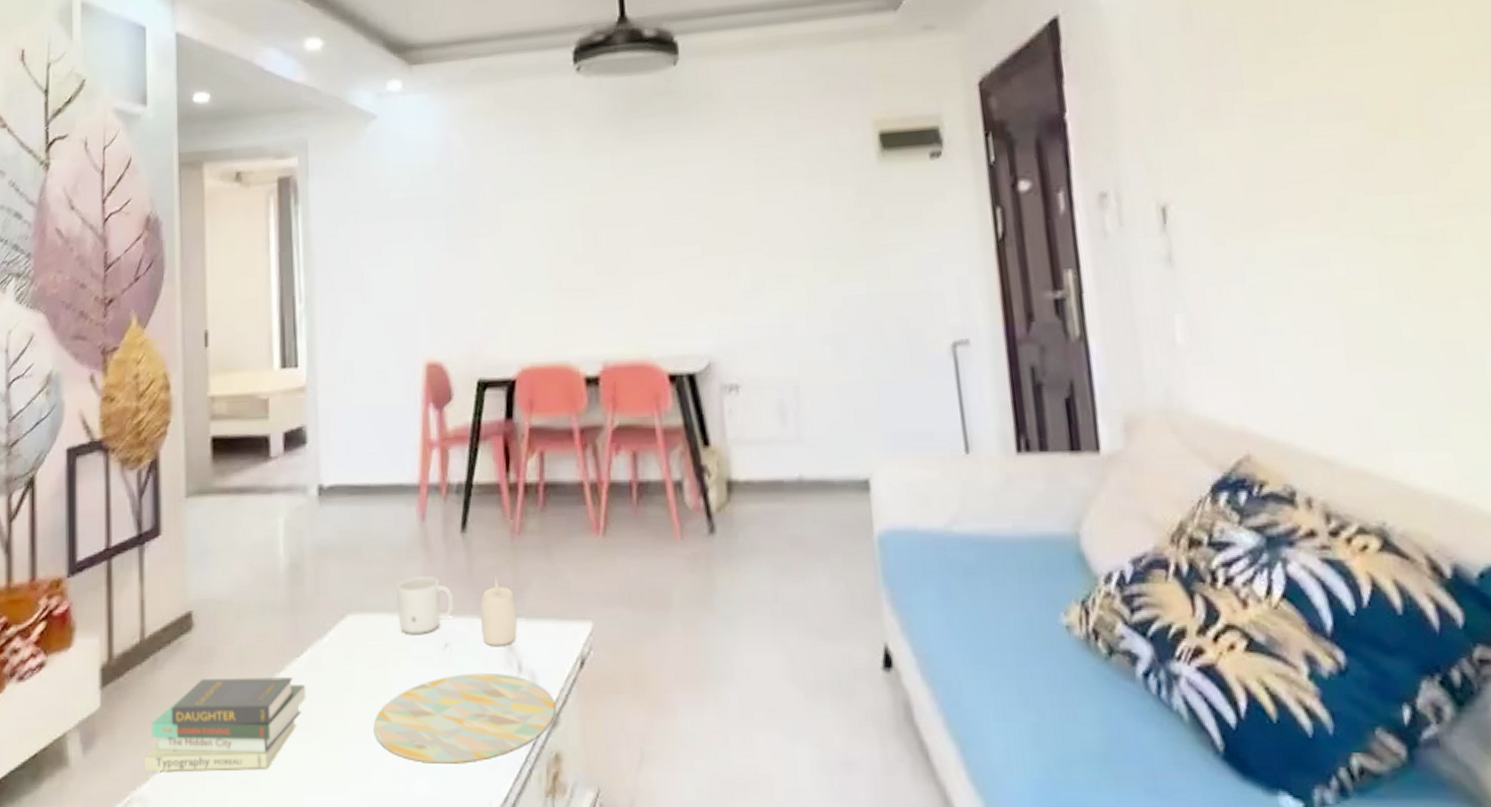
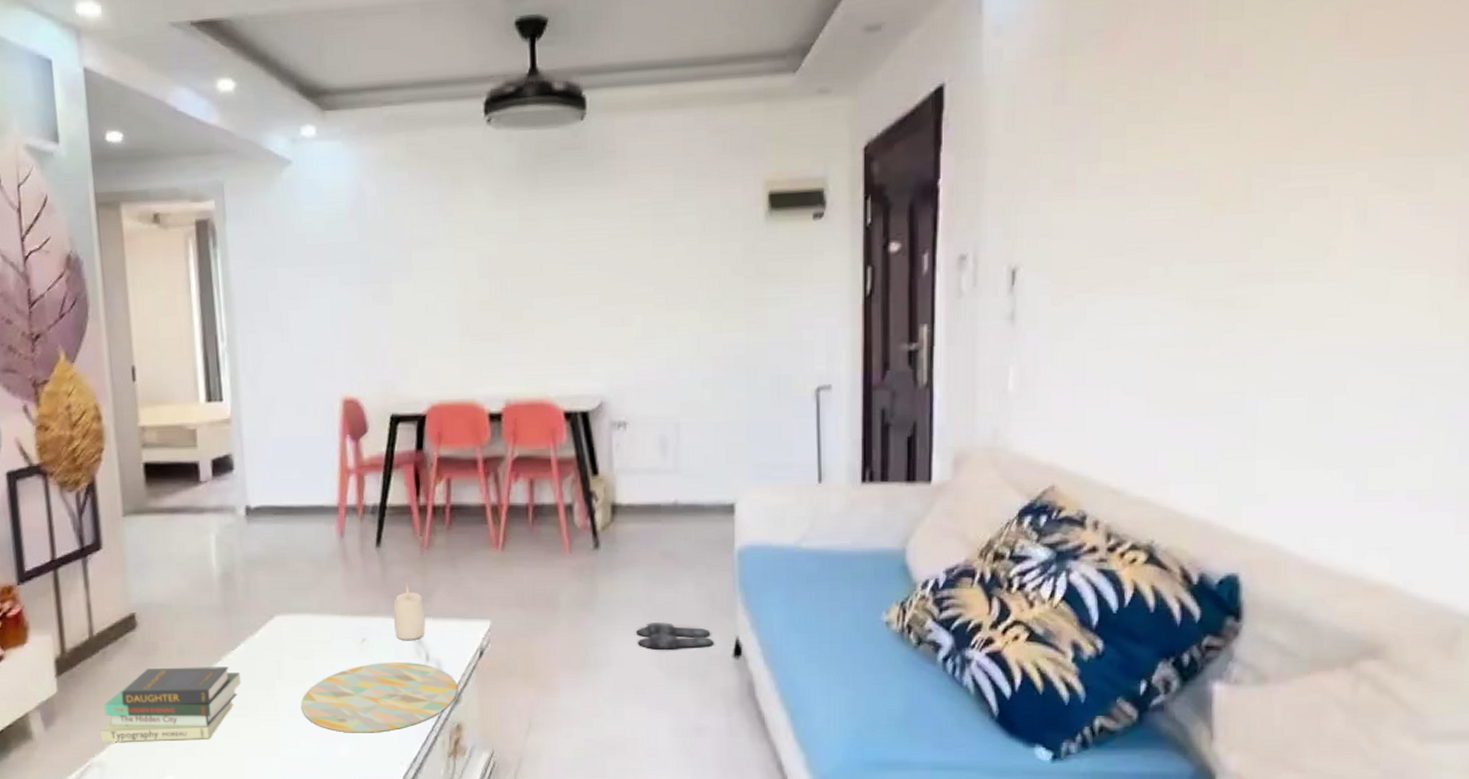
mug: present [396,575,454,634] -> none [319,583,371,631]
slippers: none [764,625,858,661] -> present [636,622,714,651]

